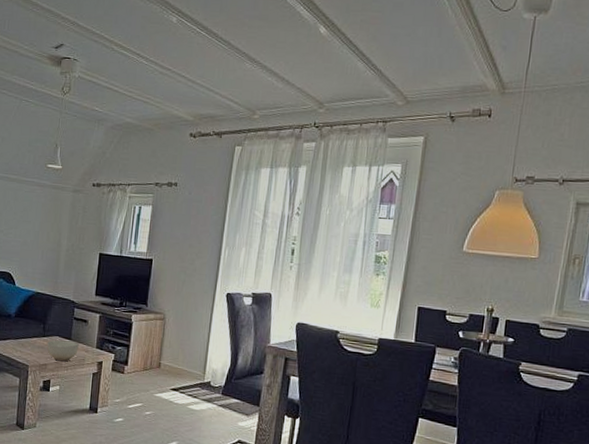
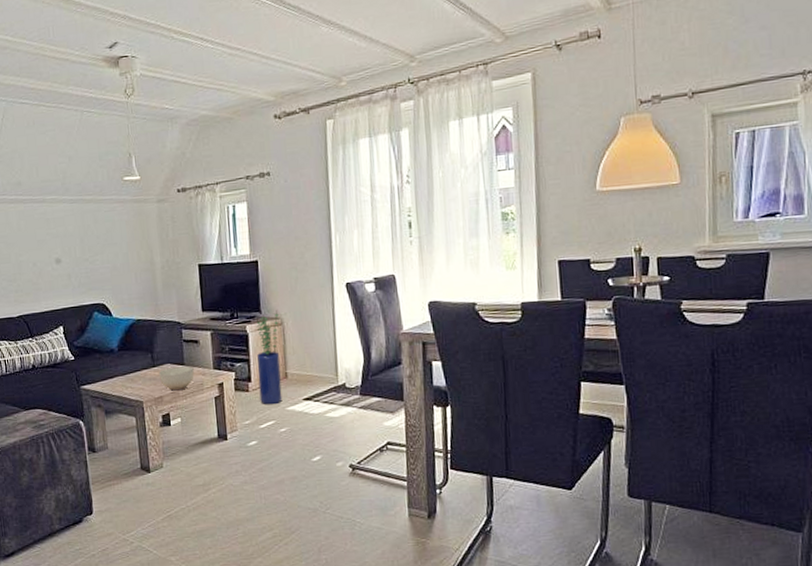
vase: none [132,306,163,389] -> present [256,310,282,405]

